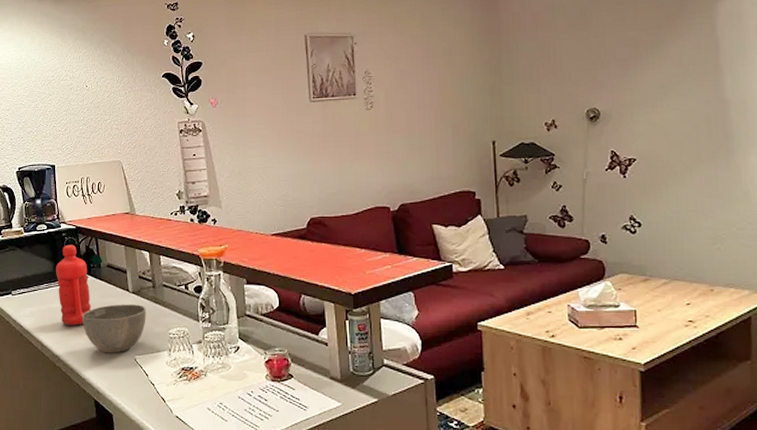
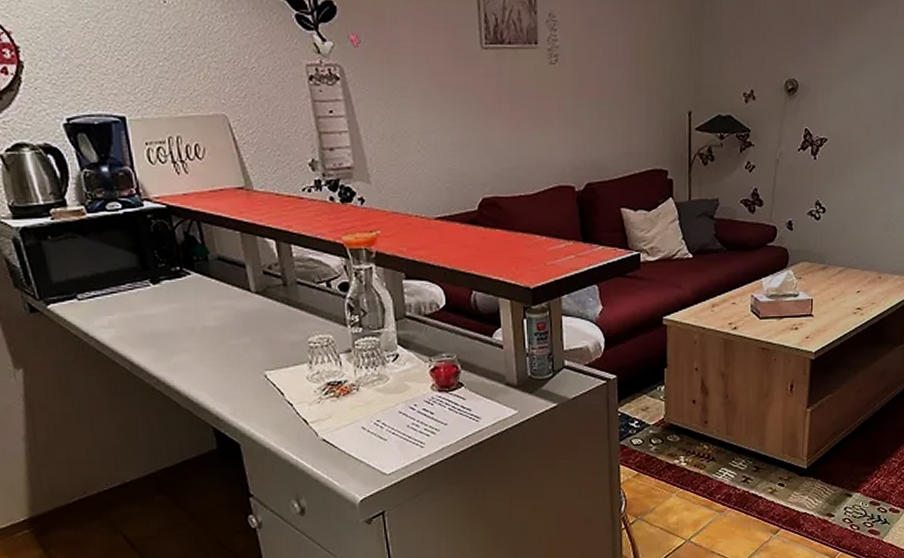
water bottle: present [56,244,91,326] -> none [141,230,199,337]
bowl: present [82,304,146,354] -> none [186,307,277,370]

